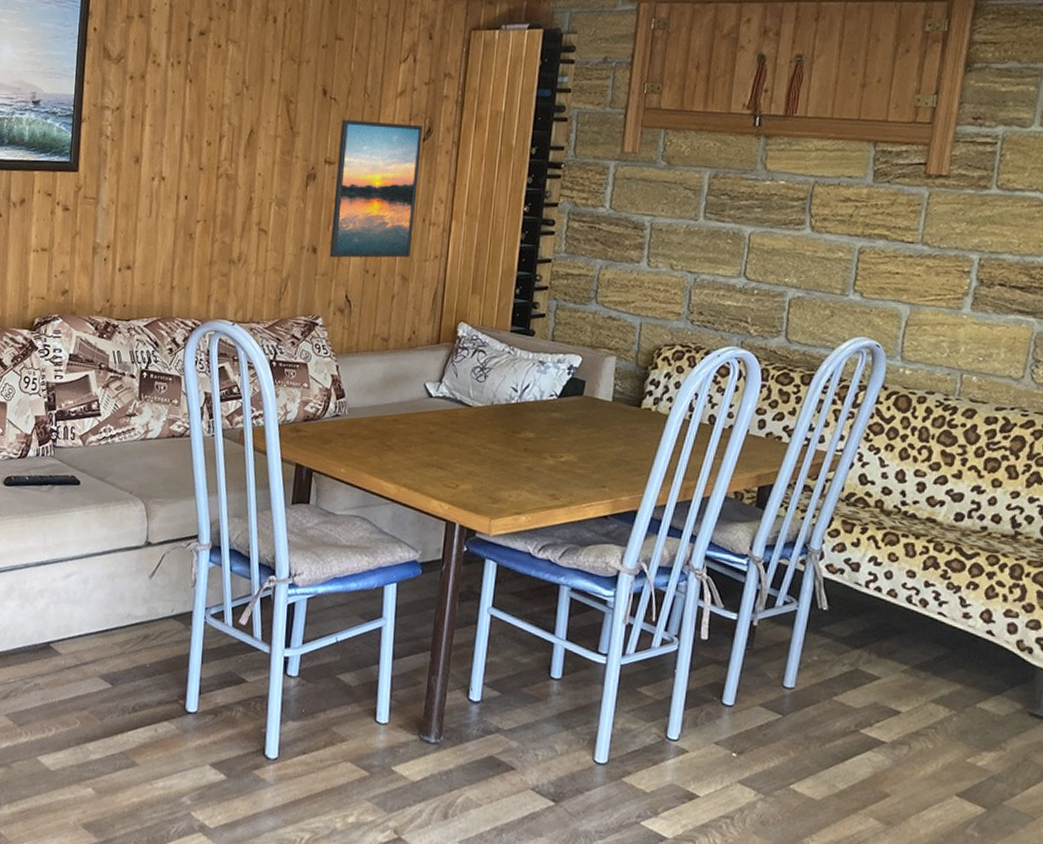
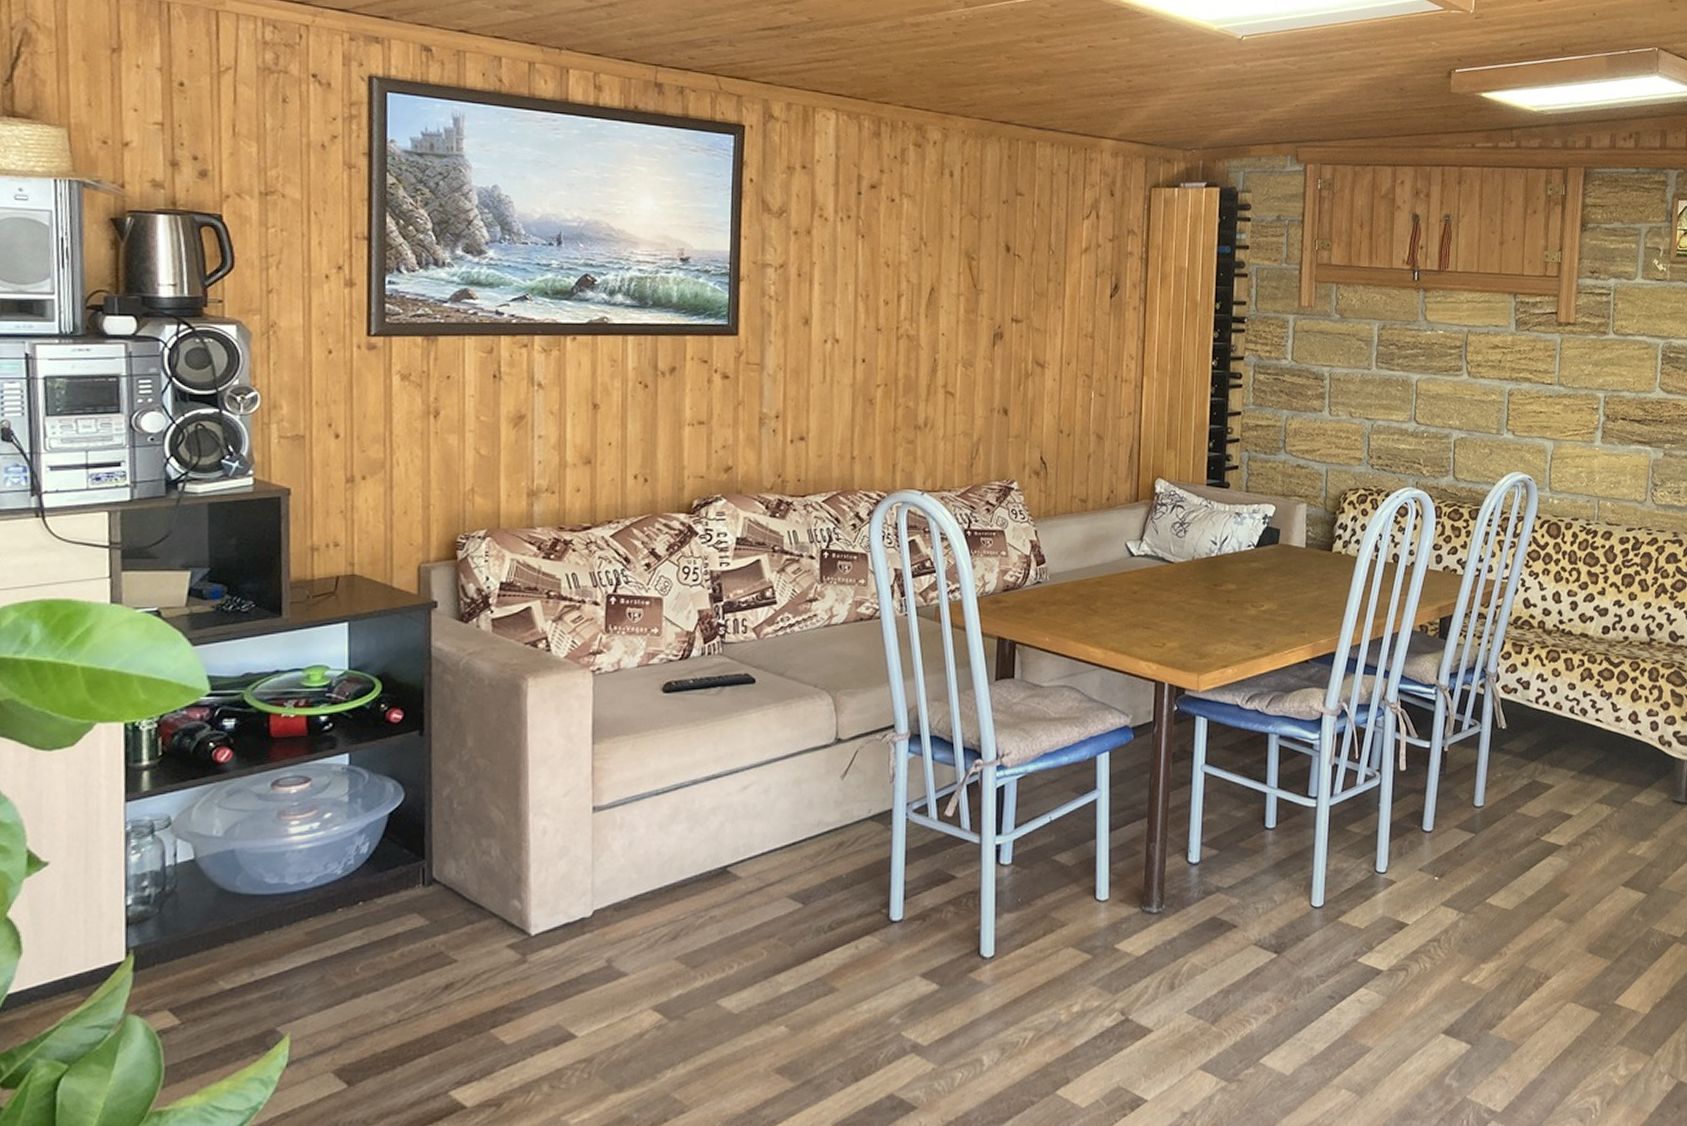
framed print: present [329,120,423,258] -> none [1021,277,1109,418]

